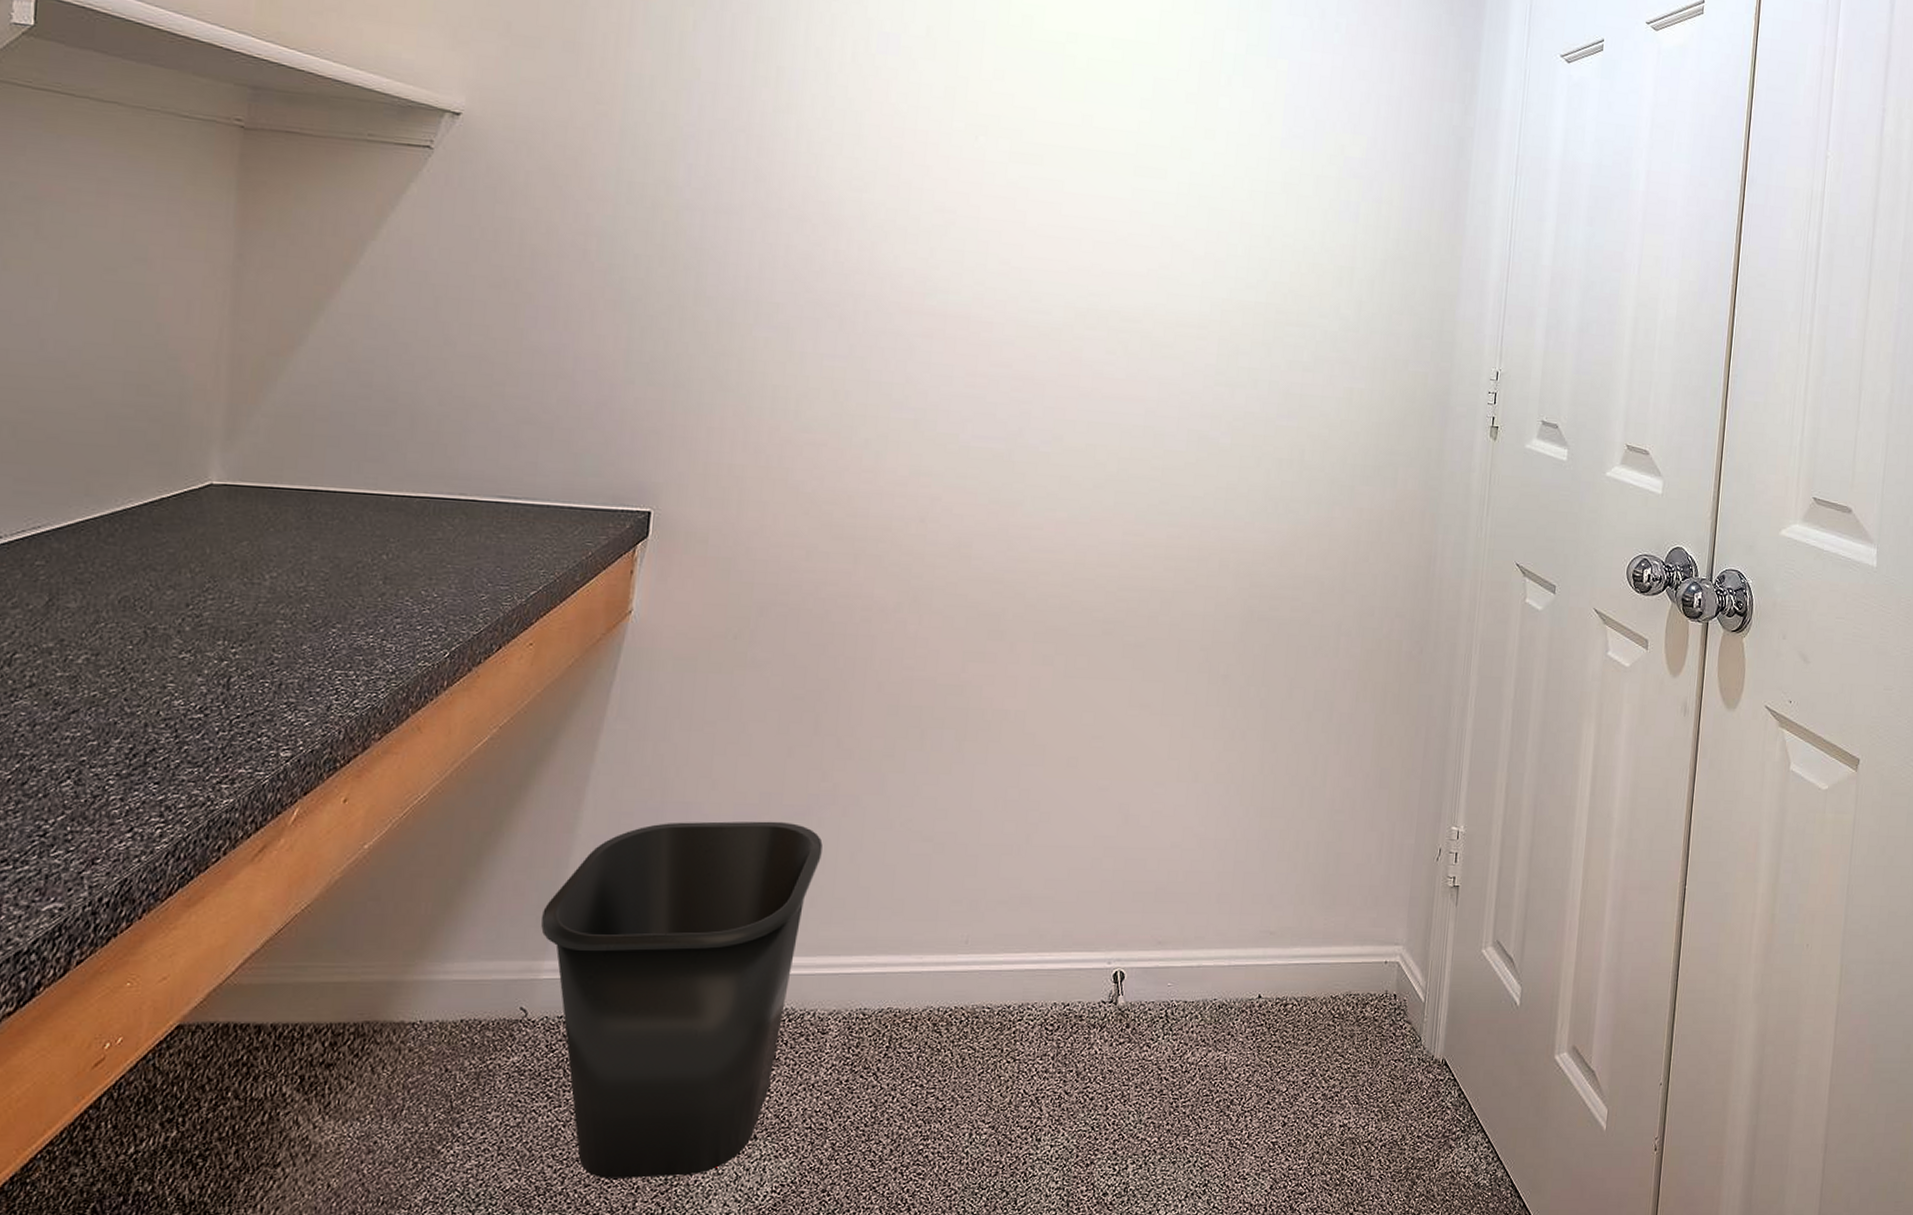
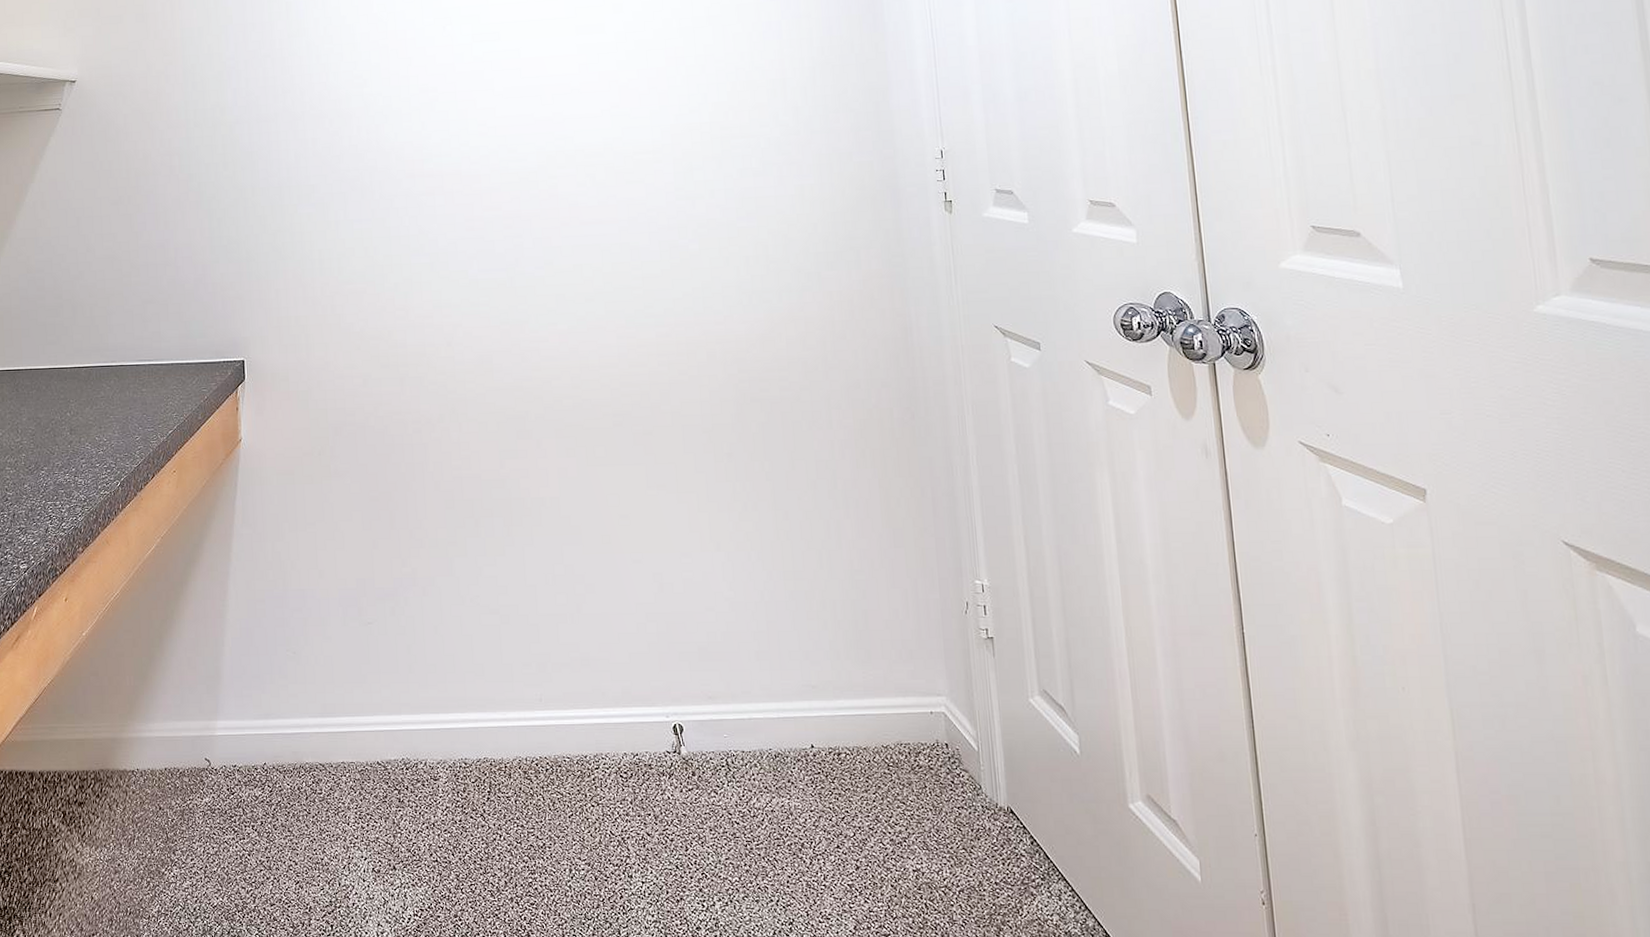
waste bin: present [541,821,823,1179] -> none [210,602,412,900]

